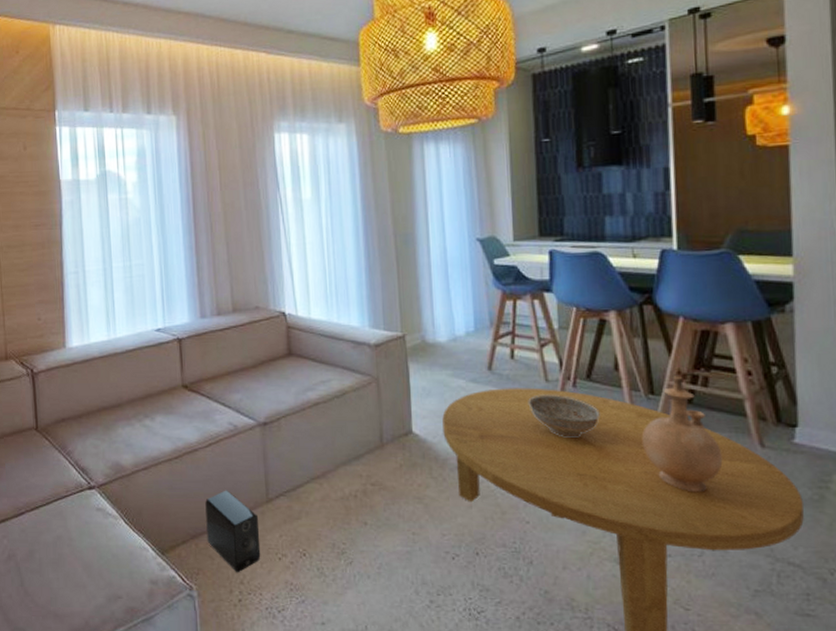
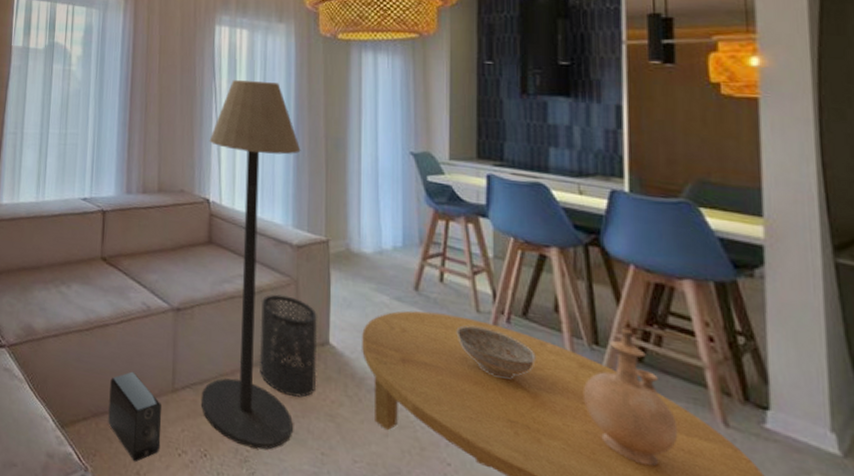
floor lamp: none [279,185,384,540] -> present [200,80,301,450]
trash can: none [344,394,404,486] -> present [259,294,318,398]

